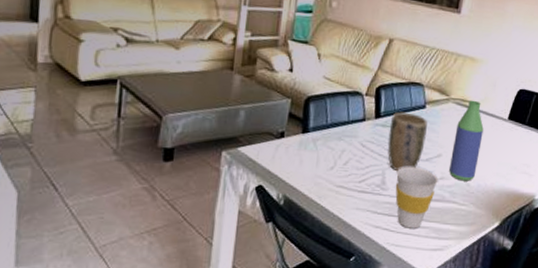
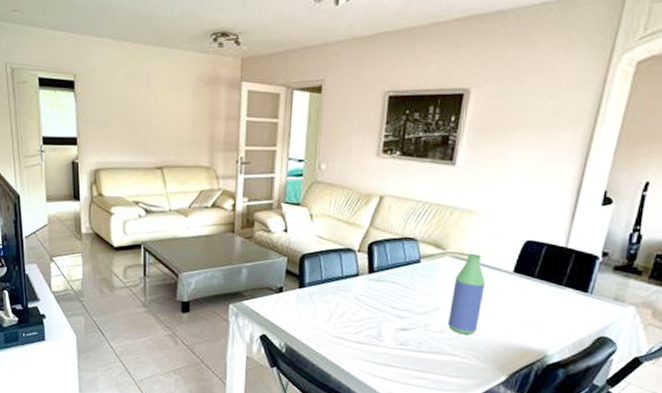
plant pot: present [387,111,428,171] -> none [382,266,423,323]
cup: present [395,167,438,229] -> none [391,320,437,379]

